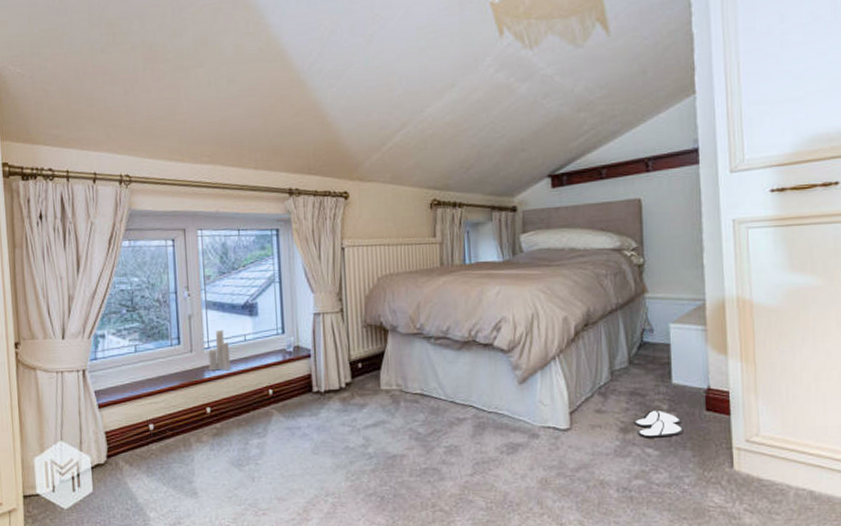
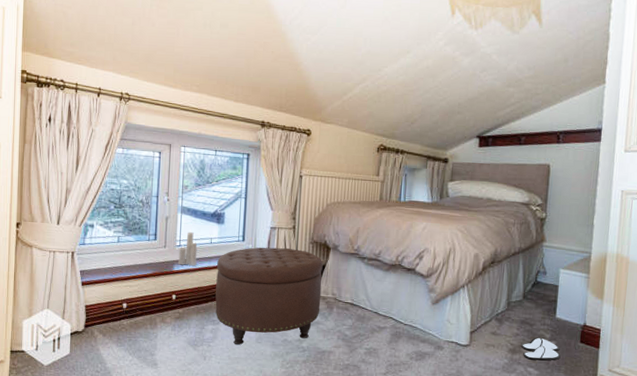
ottoman: none [255,335,385,459] -> present [215,247,323,345]

